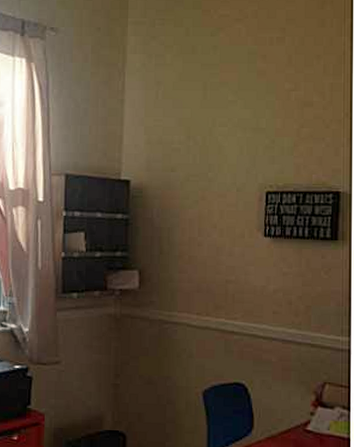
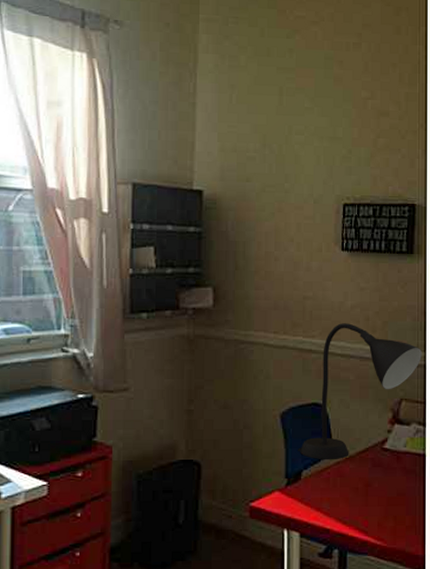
desk lamp: none [219,306,347,439] -> present [298,323,423,461]

